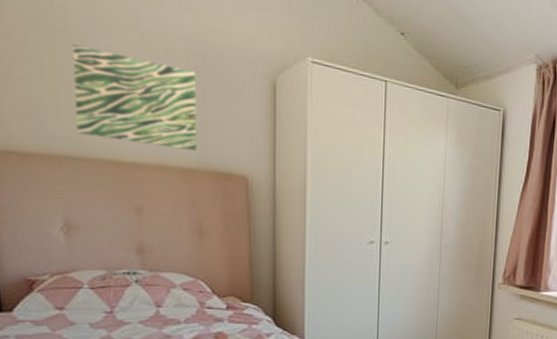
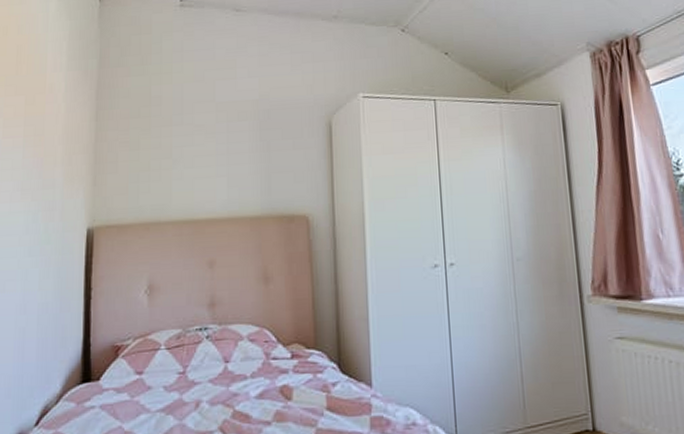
wall art: present [72,44,198,151] -> none [162,124,263,201]

